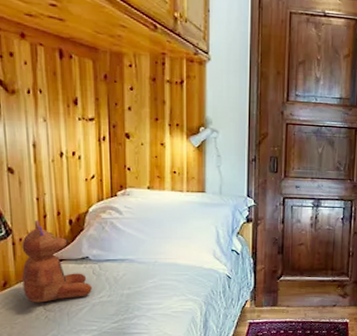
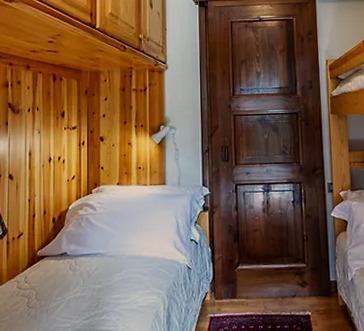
toy: present [21,221,92,303] -> none [12,220,68,300]

